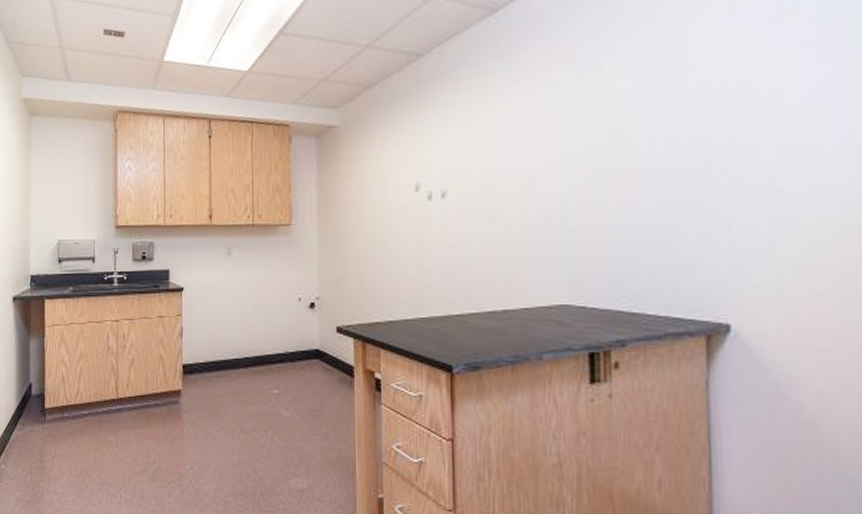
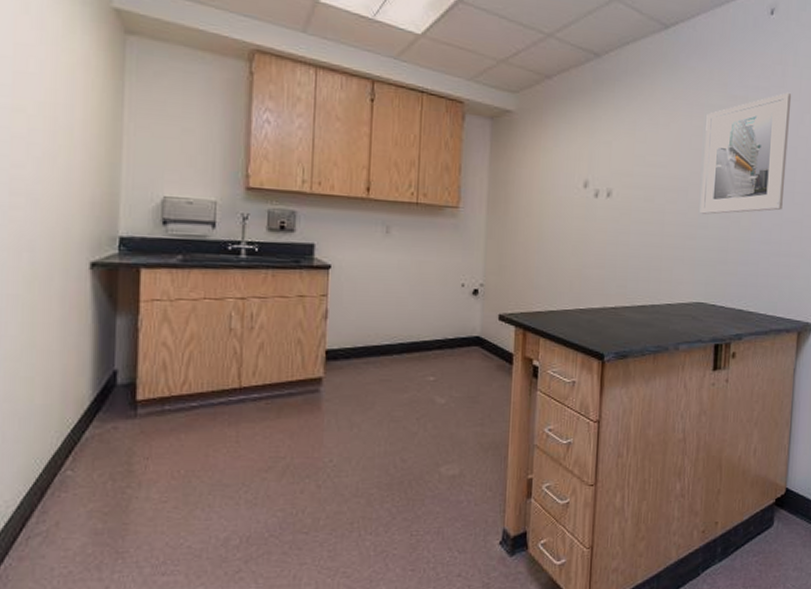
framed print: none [552,51,667,204] -> present [699,92,792,215]

